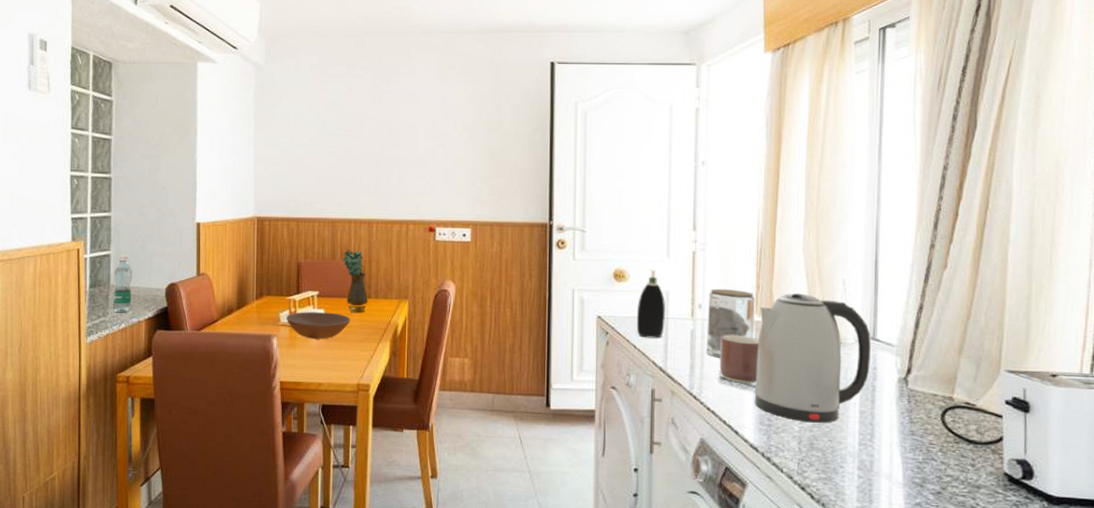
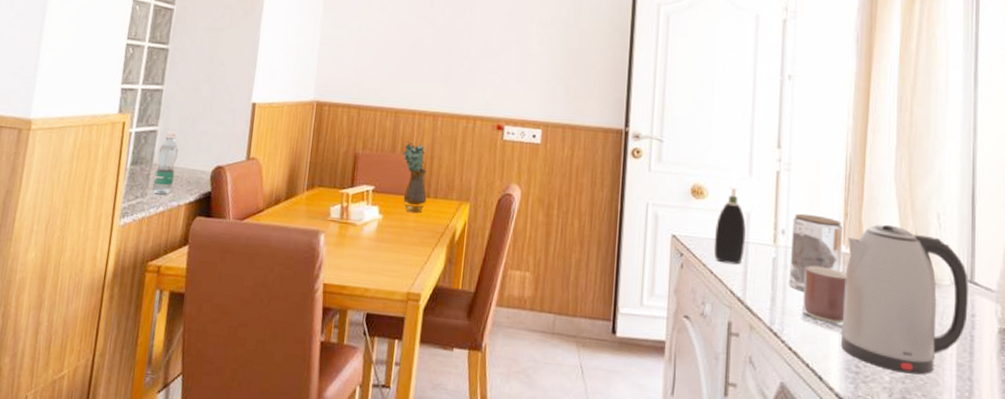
bowl: present [287,312,351,340] -> none [337,207,406,240]

